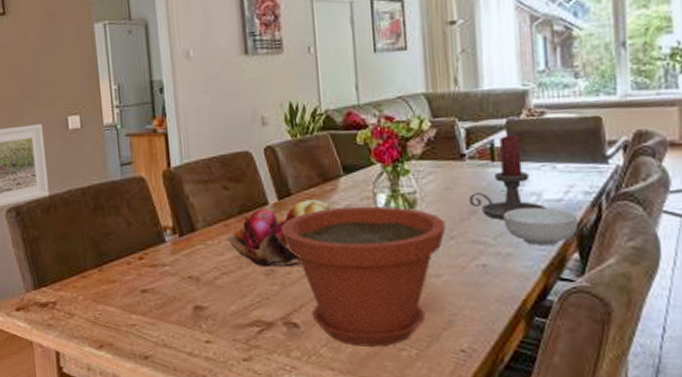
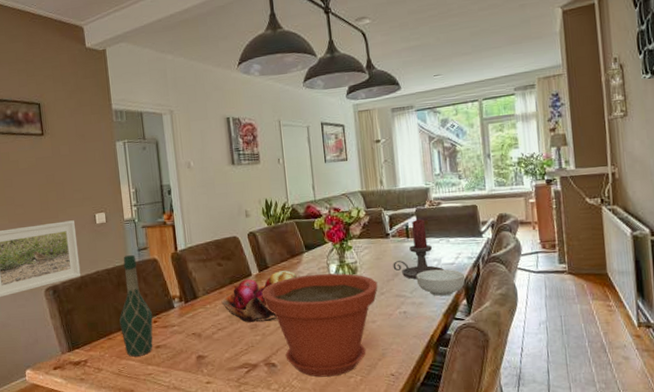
wine bottle: none [96,171,138,301] -> present [119,255,153,357]

